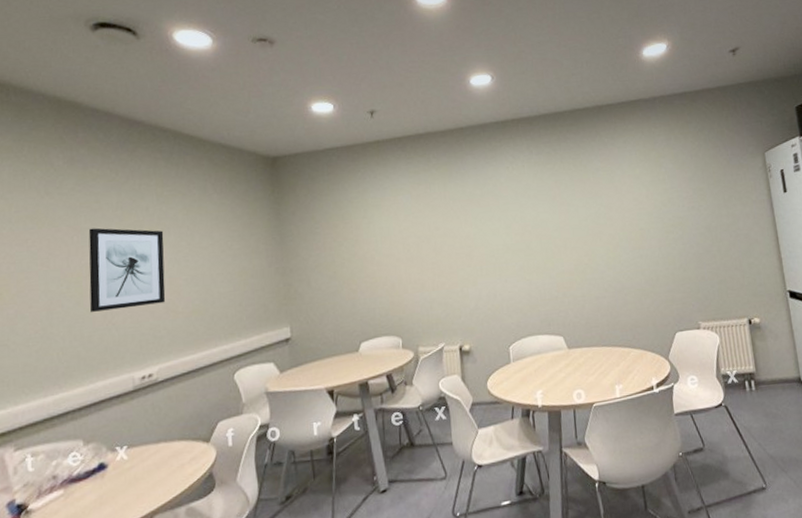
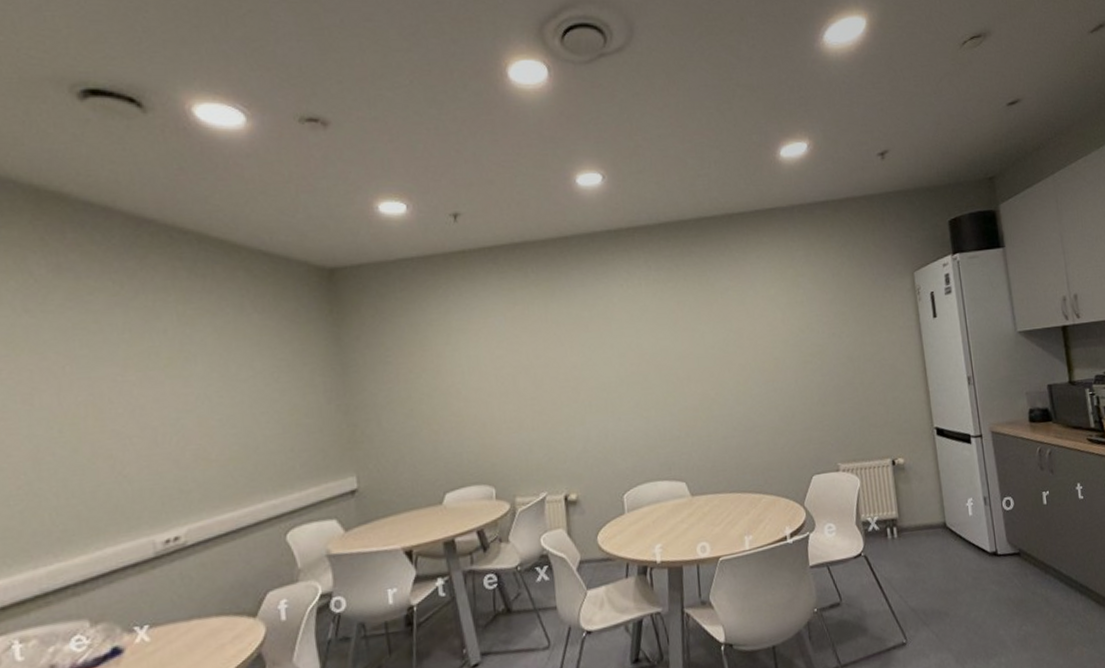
wall art: present [88,228,166,312] -> none [85,355,194,462]

